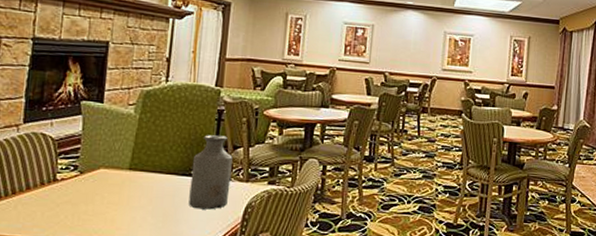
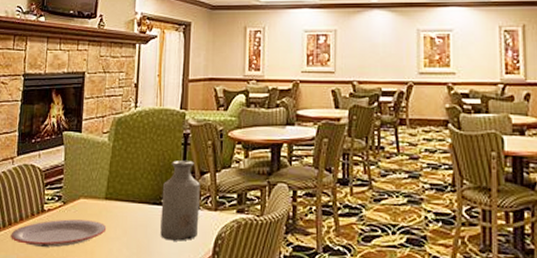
plate: none [15,188,130,216] -> present [11,219,107,248]

